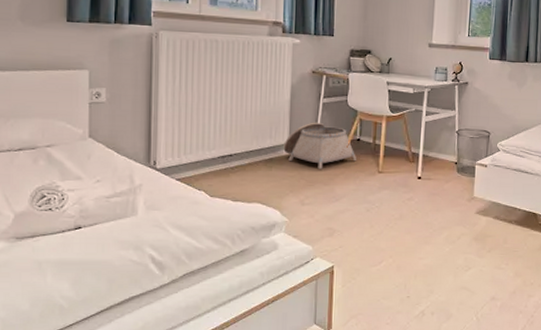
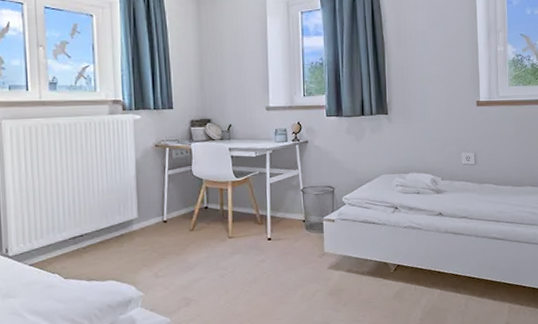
basket: present [283,122,356,169] -> none [133,194,206,240]

